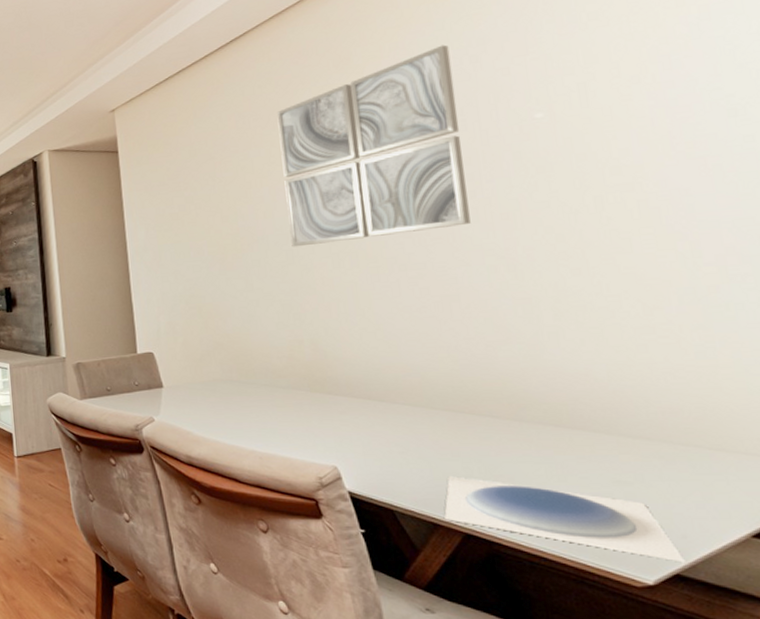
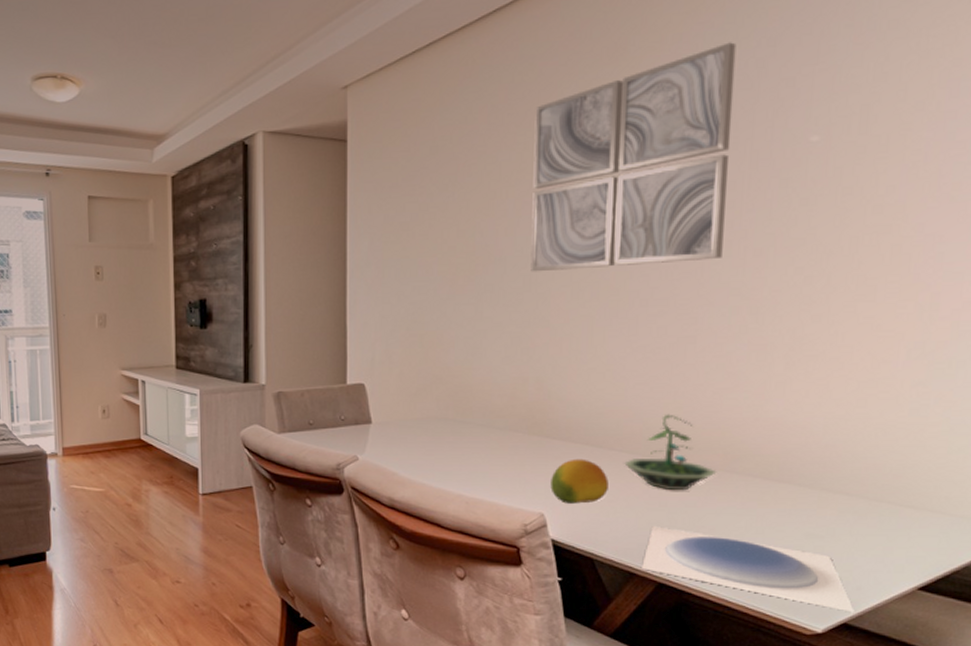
fruit: none [338,413,397,456] -> present [550,459,609,504]
terrarium: none [409,367,505,441] -> present [624,414,717,491]

